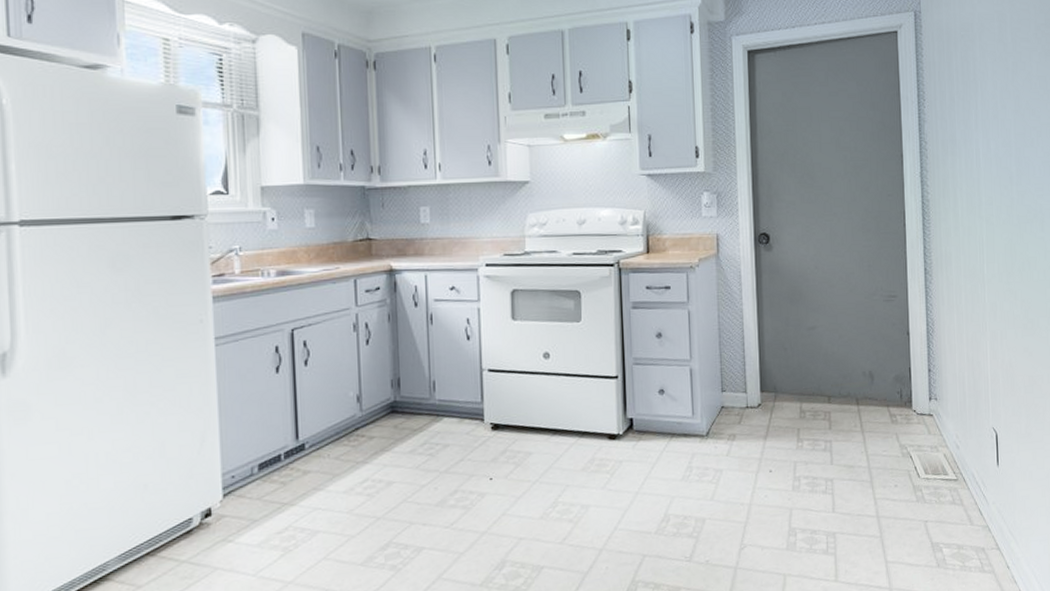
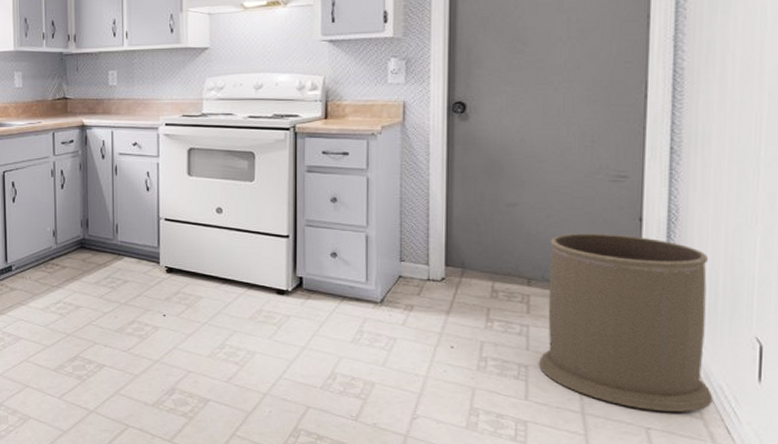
trash can: none [840,348,969,505] -> present [538,233,713,412]

